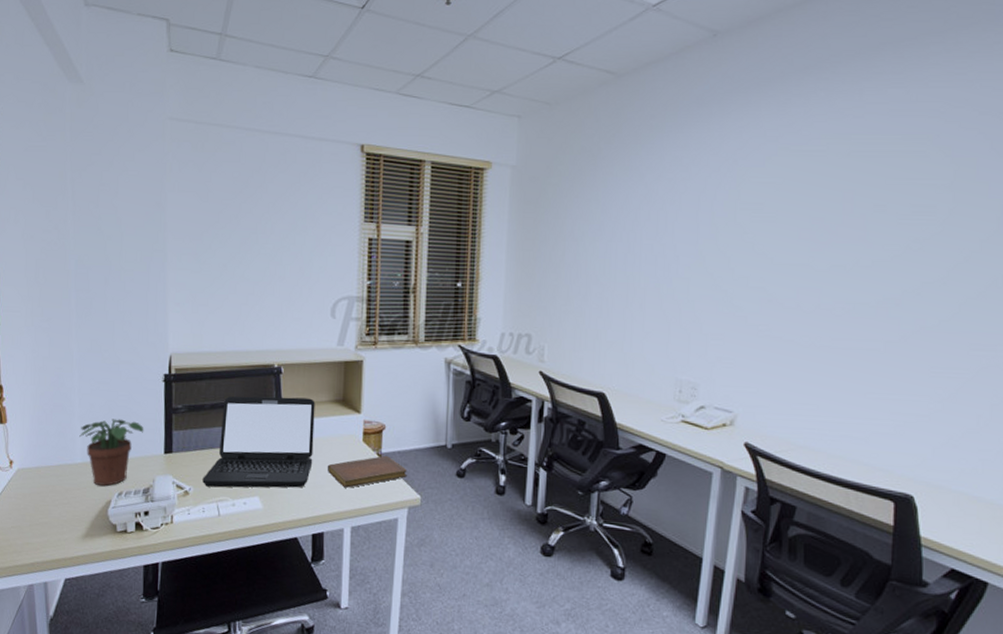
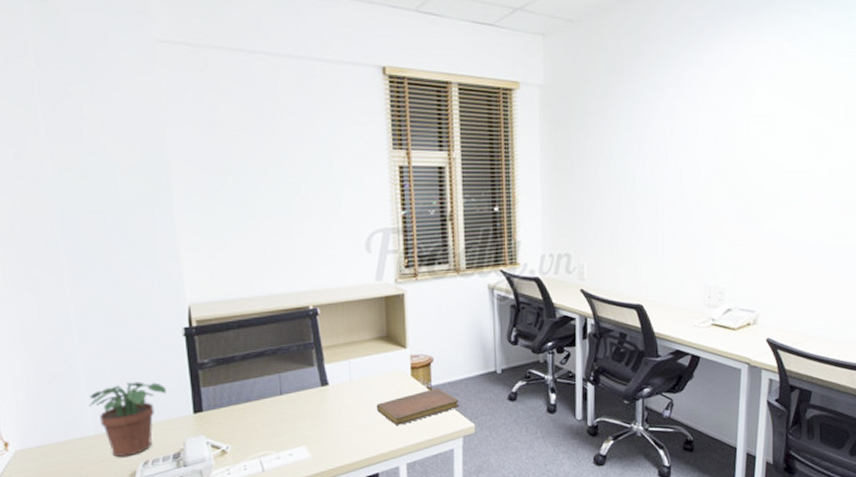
laptop: present [202,396,315,488] -> none [240,338,361,443]

